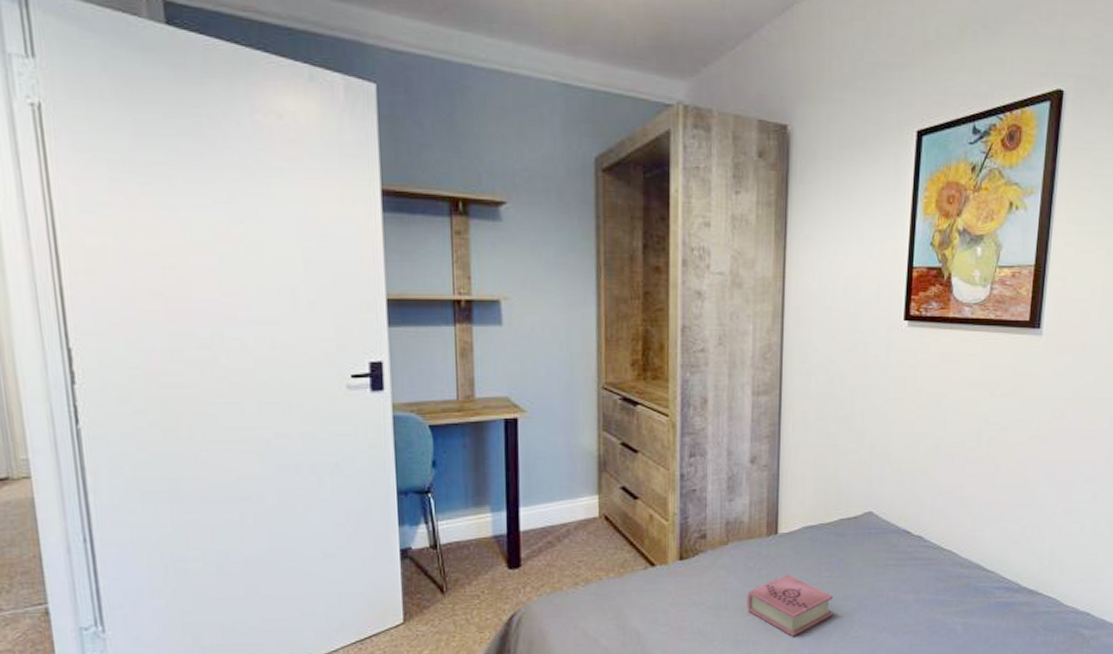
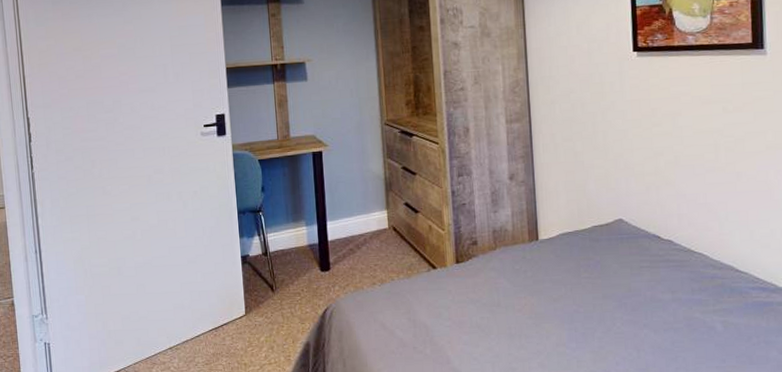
book: present [747,574,834,637] -> none [516,275,595,332]

